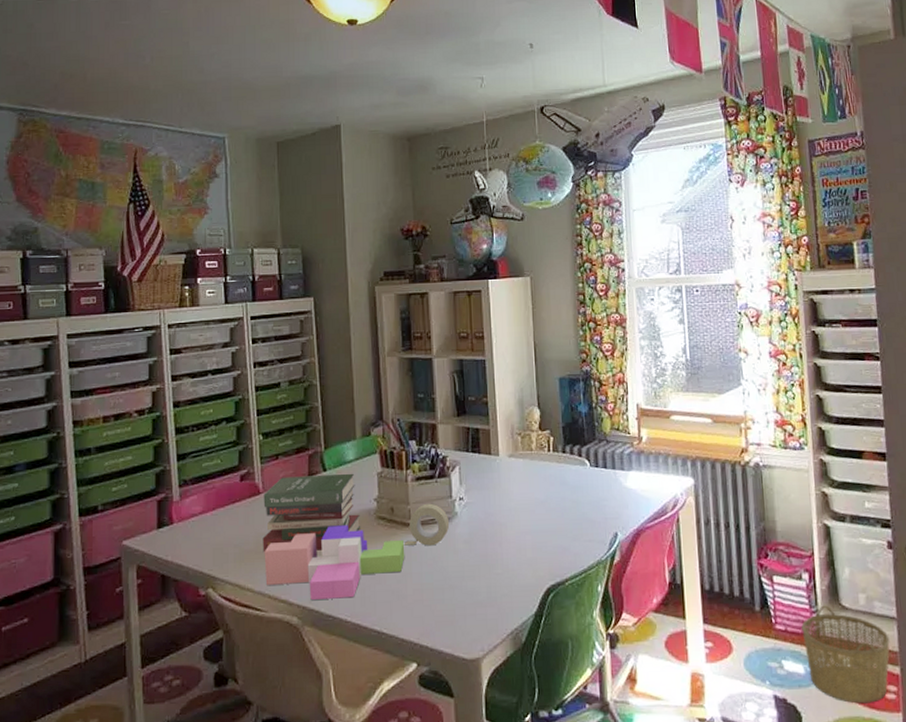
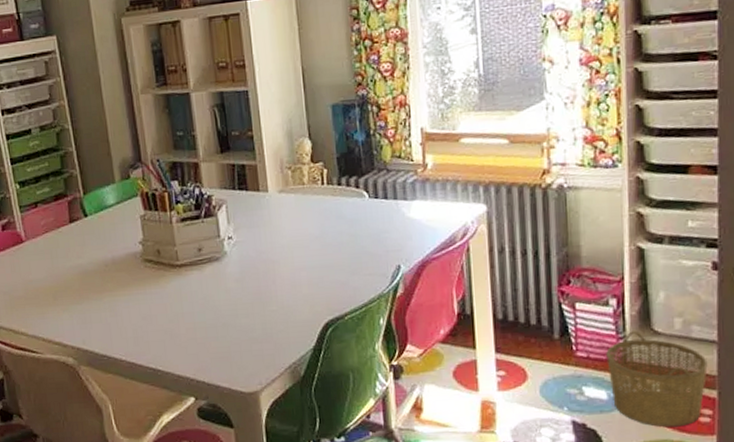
books: present [262,473,360,551] -> none [26,217,127,297]
toy blocks: present [264,525,405,600] -> none [33,269,176,341]
adhesive tape: present [403,503,450,546] -> none [173,243,220,287]

